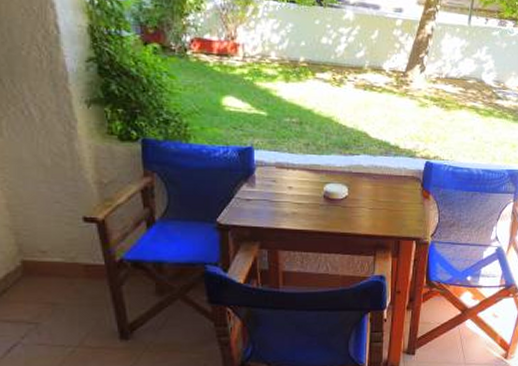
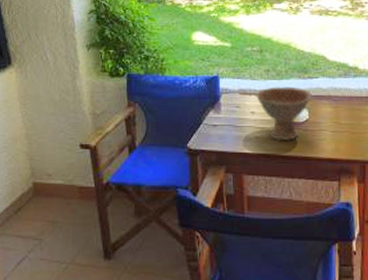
bowl: none [294,161,352,217] -> present [256,86,312,140]

